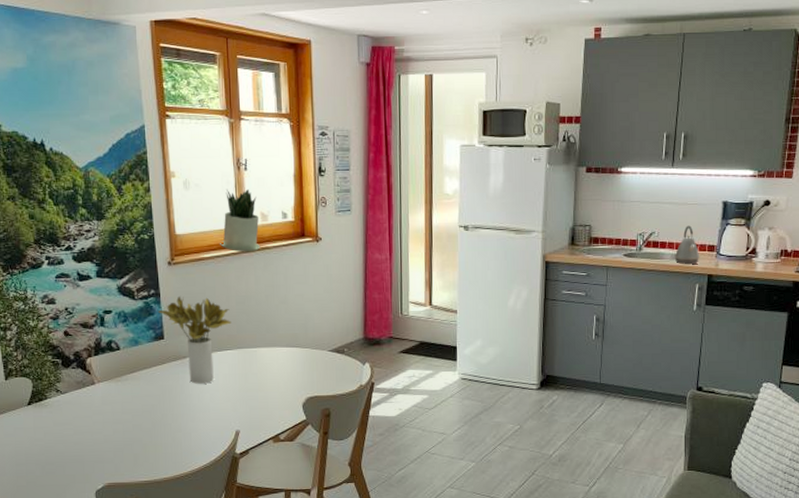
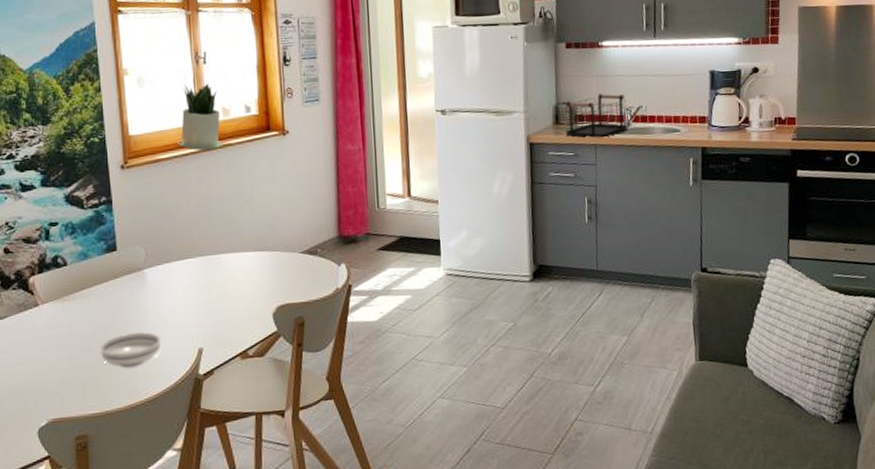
bowl: none [149,413,203,444] -> present [100,332,161,368]
flower bouquet: present [157,295,231,384] -> none [109,201,192,299]
dish rack: none [580,218,641,261] -> present [565,93,628,139]
kettle: present [674,225,700,265] -> none [664,97,692,139]

